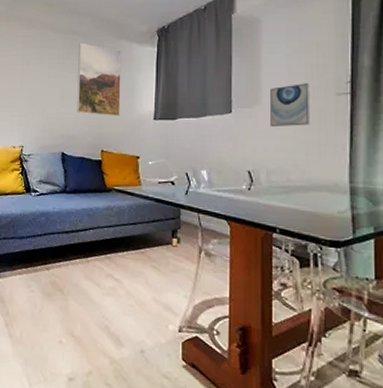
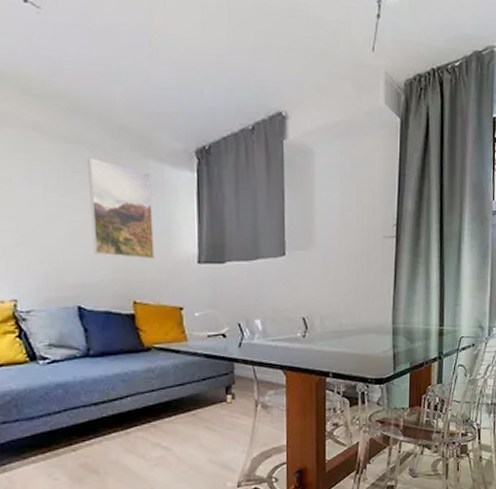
wall art: present [270,83,311,128] -> none [324,225,362,271]

